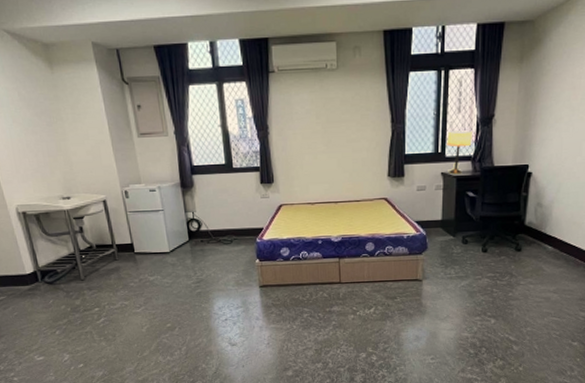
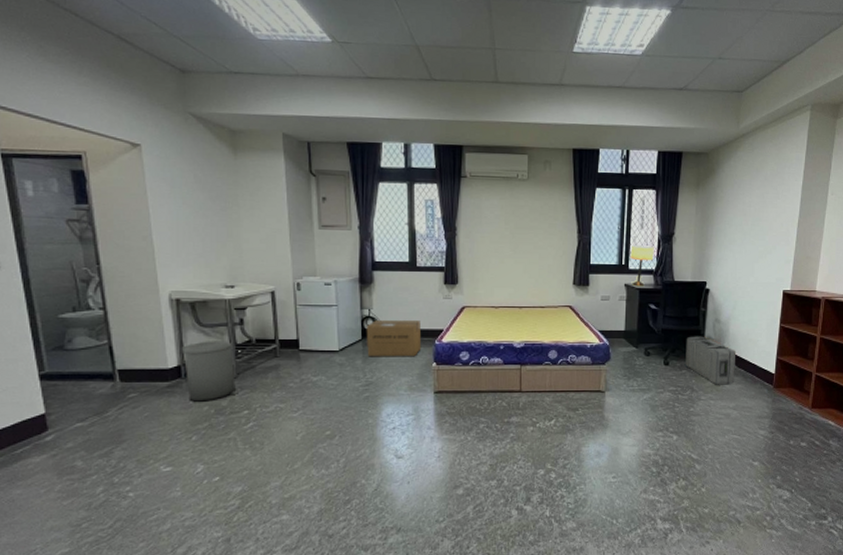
pedal bin: none [35,248,90,302] -> present [182,341,241,402]
box: none [191,220,245,257] -> present [366,320,422,357]
suitcase: none [505,221,559,270] -> present [686,336,737,385]

